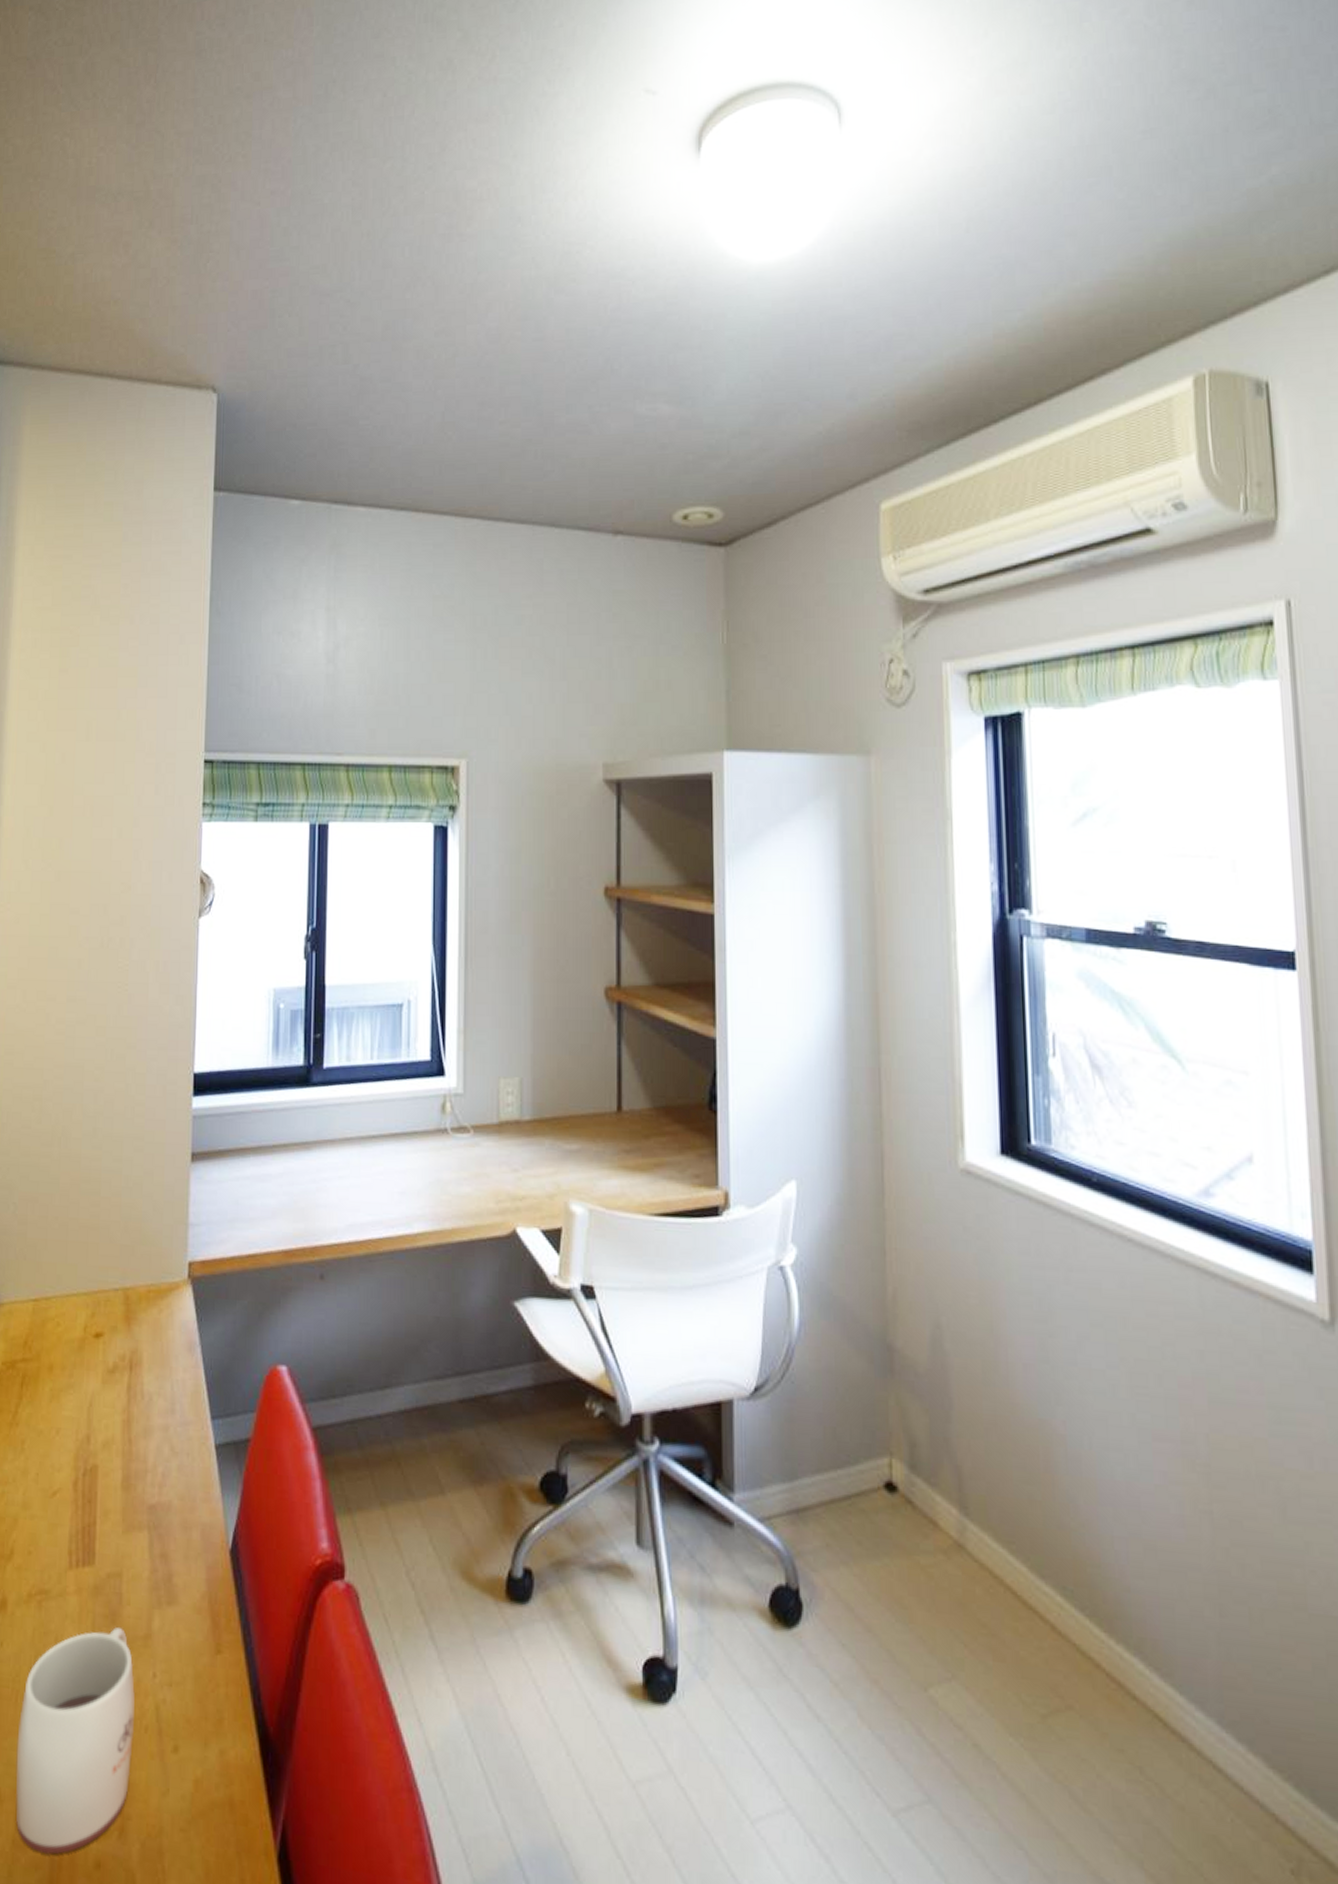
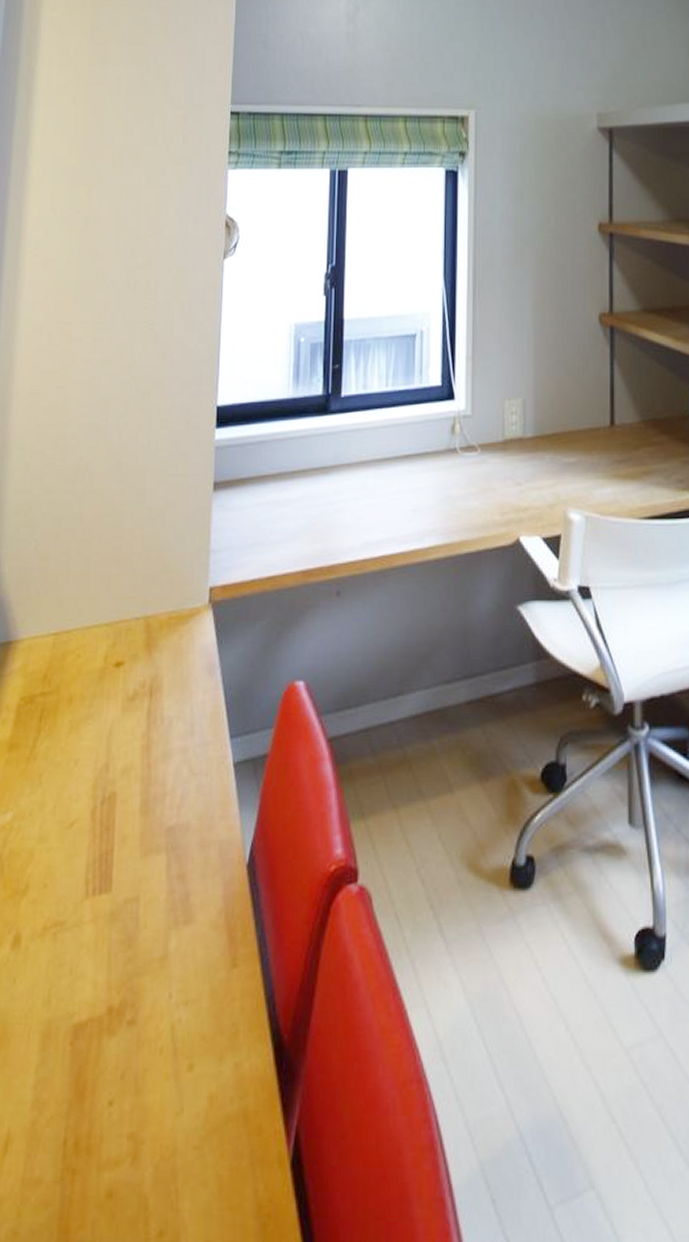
mug: present [15,1626,135,1855] -> none [26,951,151,1191]

